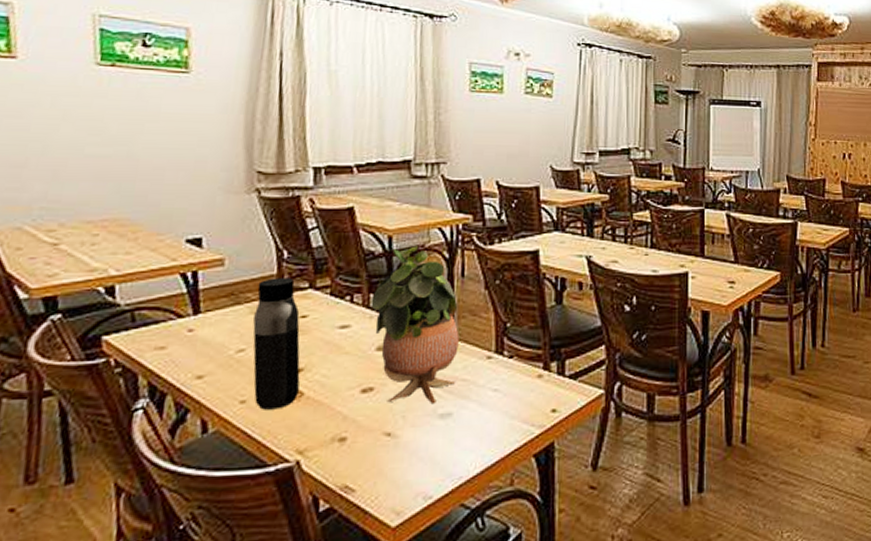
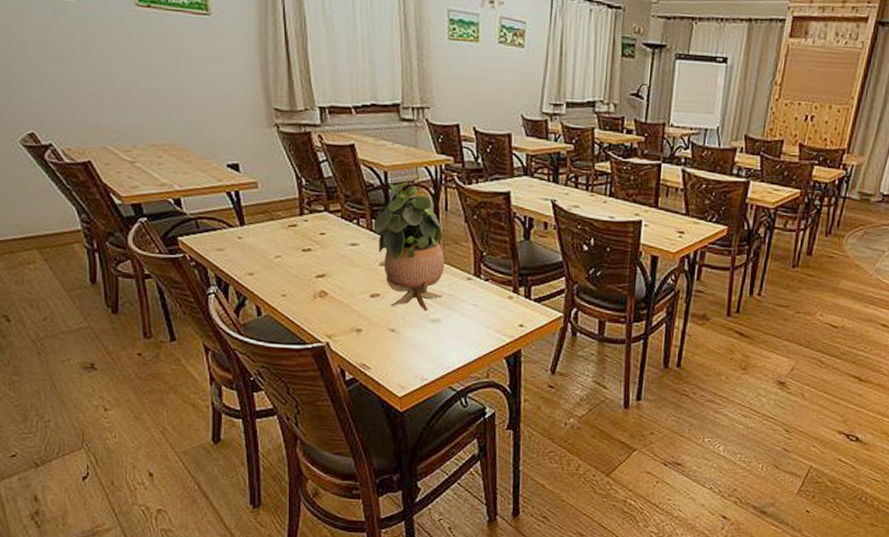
water bottle: present [252,278,300,410] -> none [285,201,324,304]

